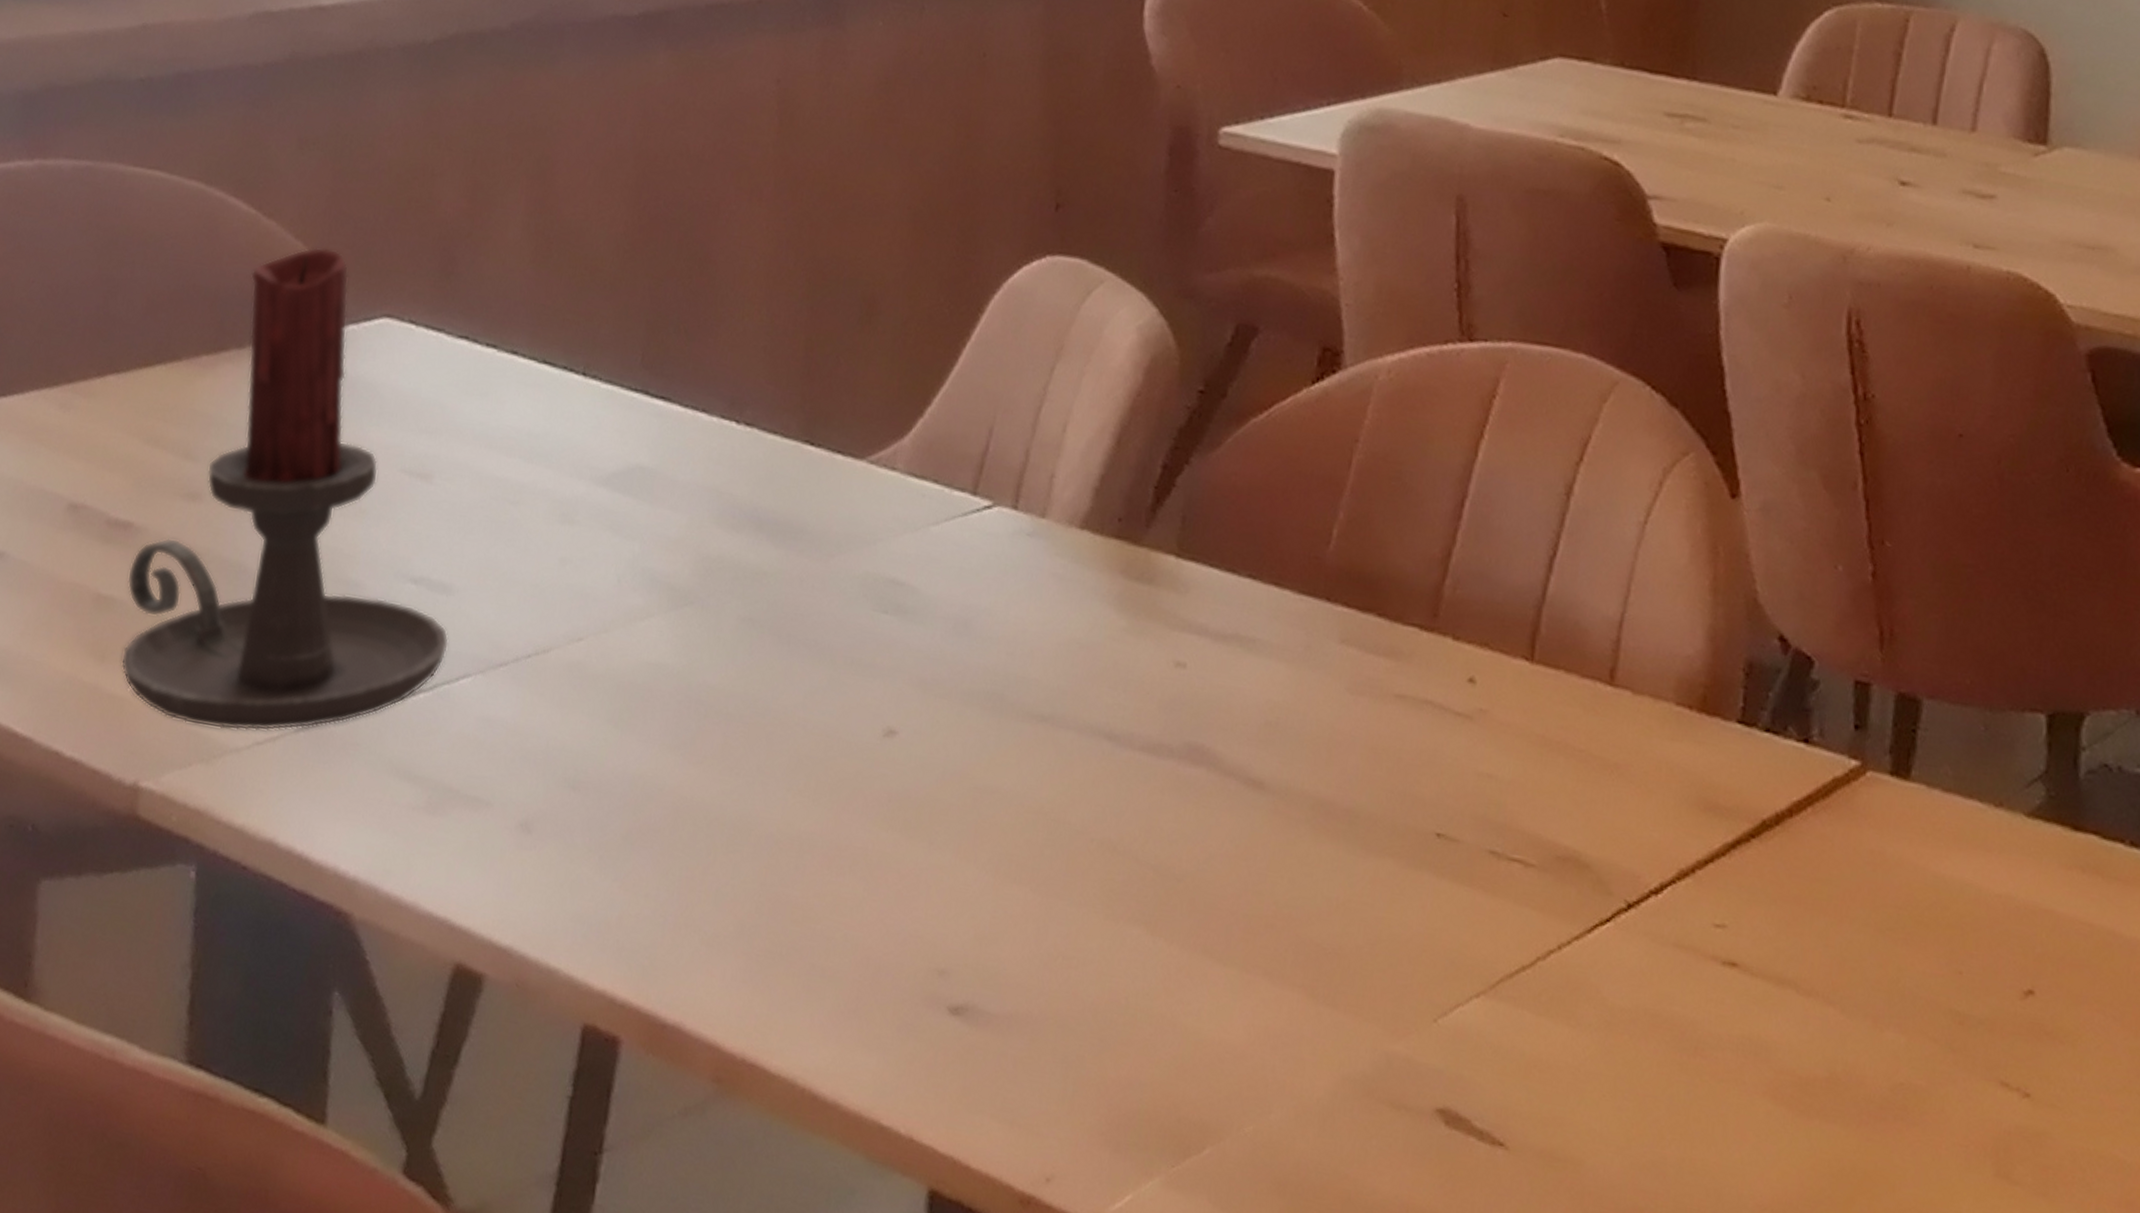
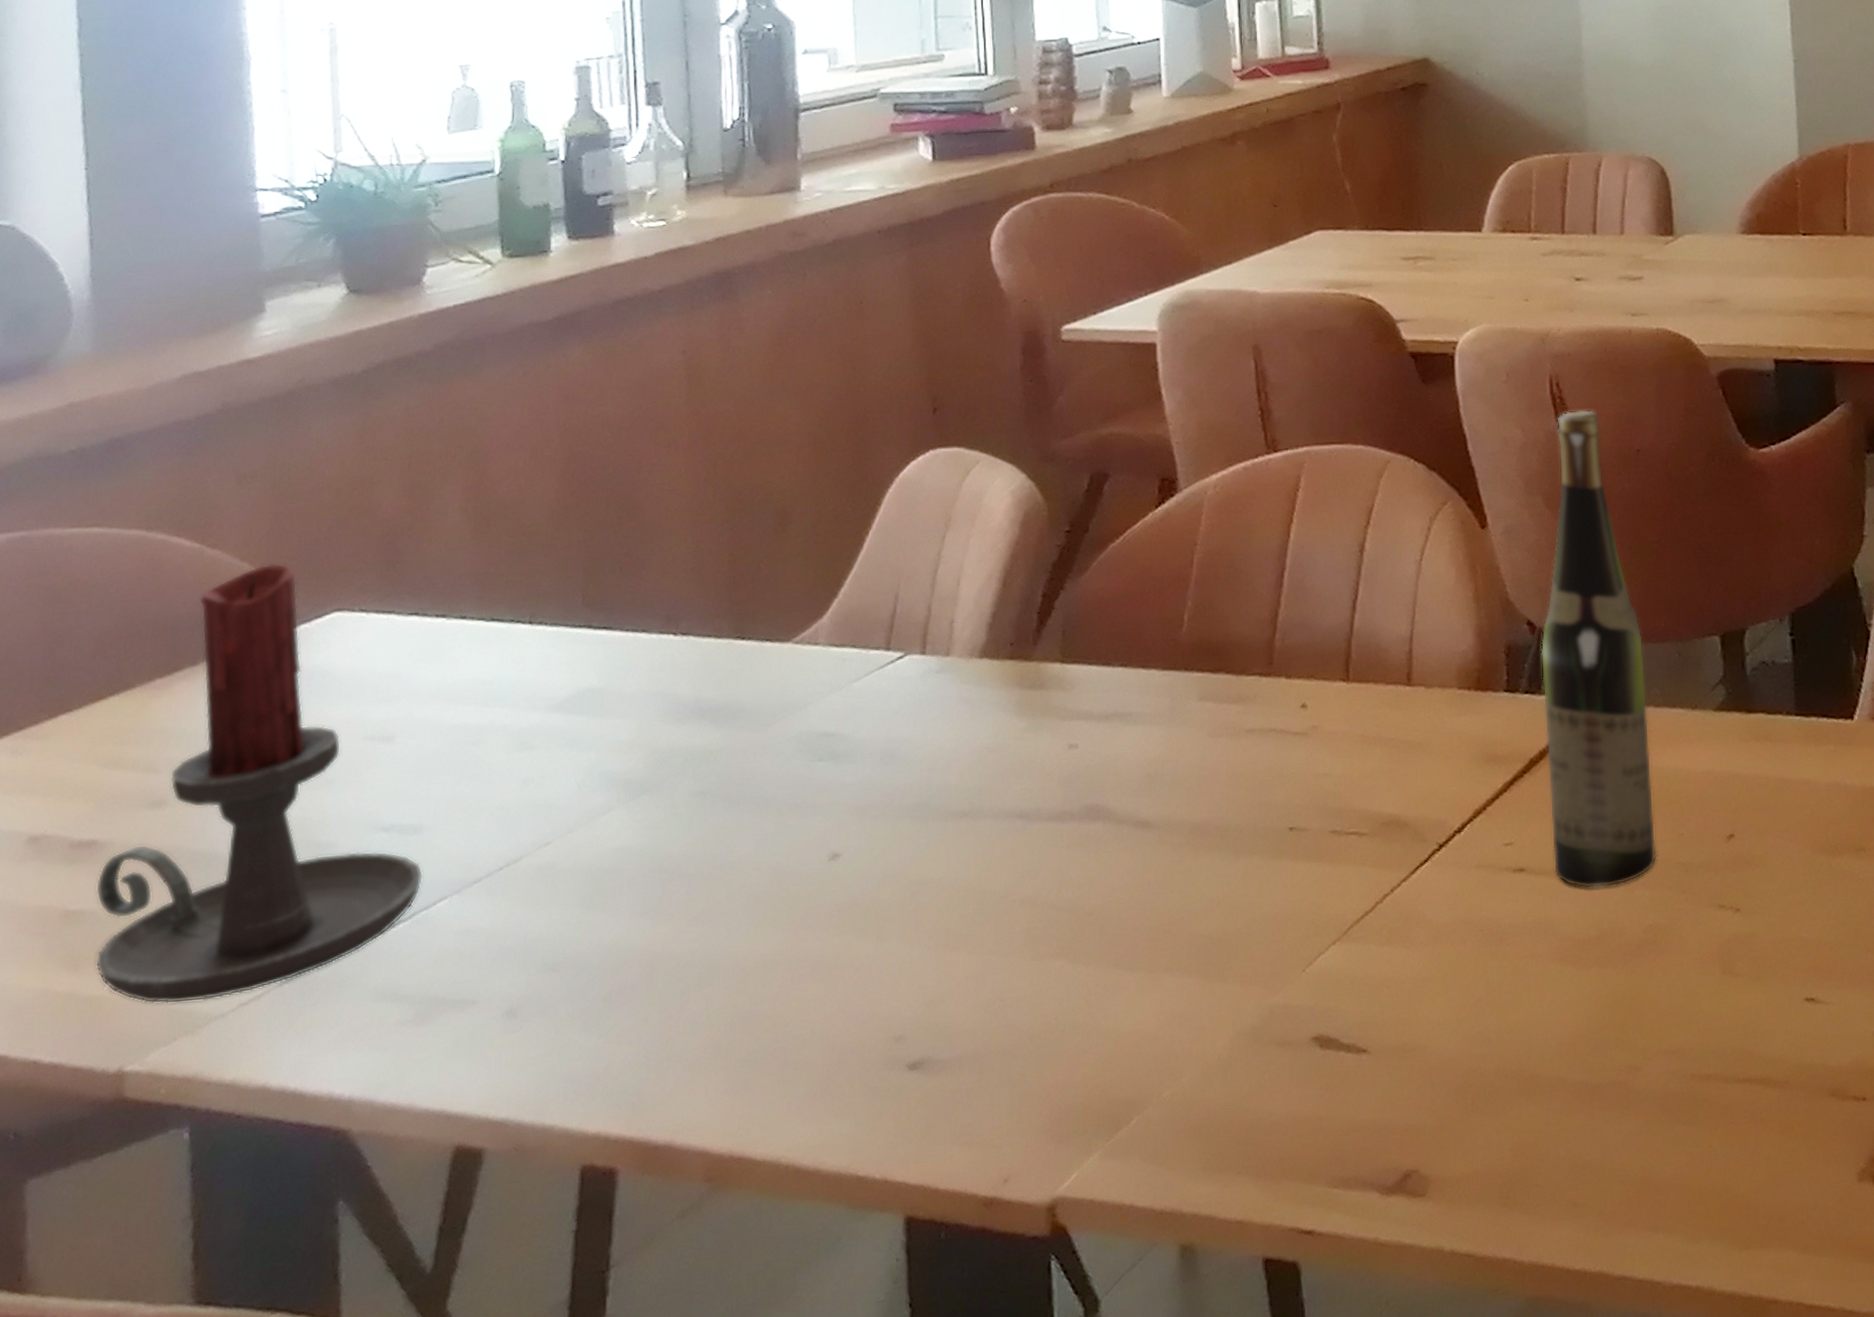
wine bottle: none [1776,362,1938,1019] -> present [1540,409,1657,889]

